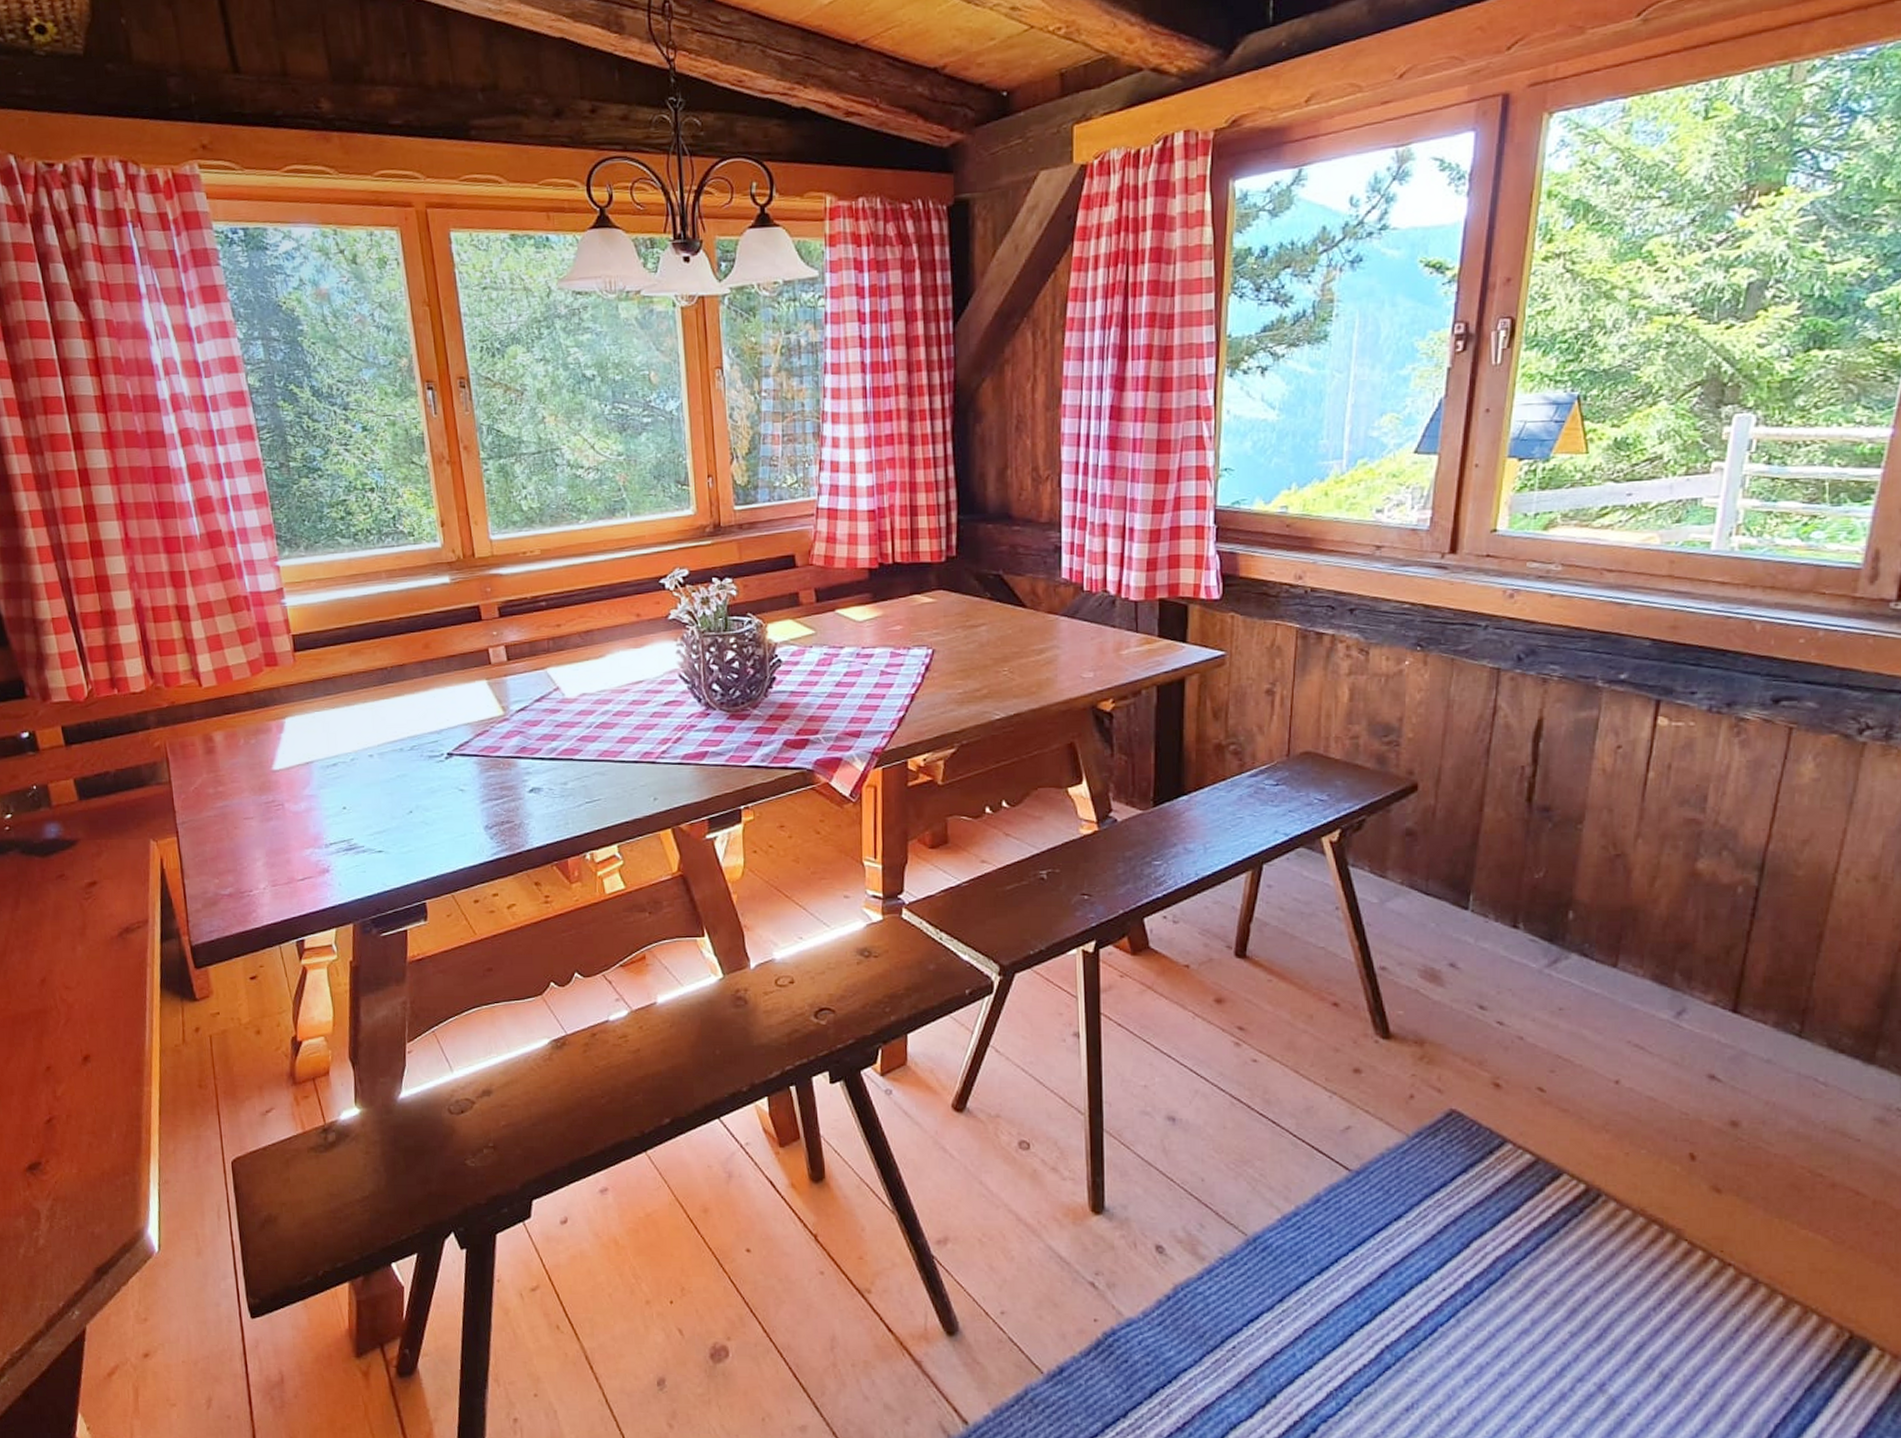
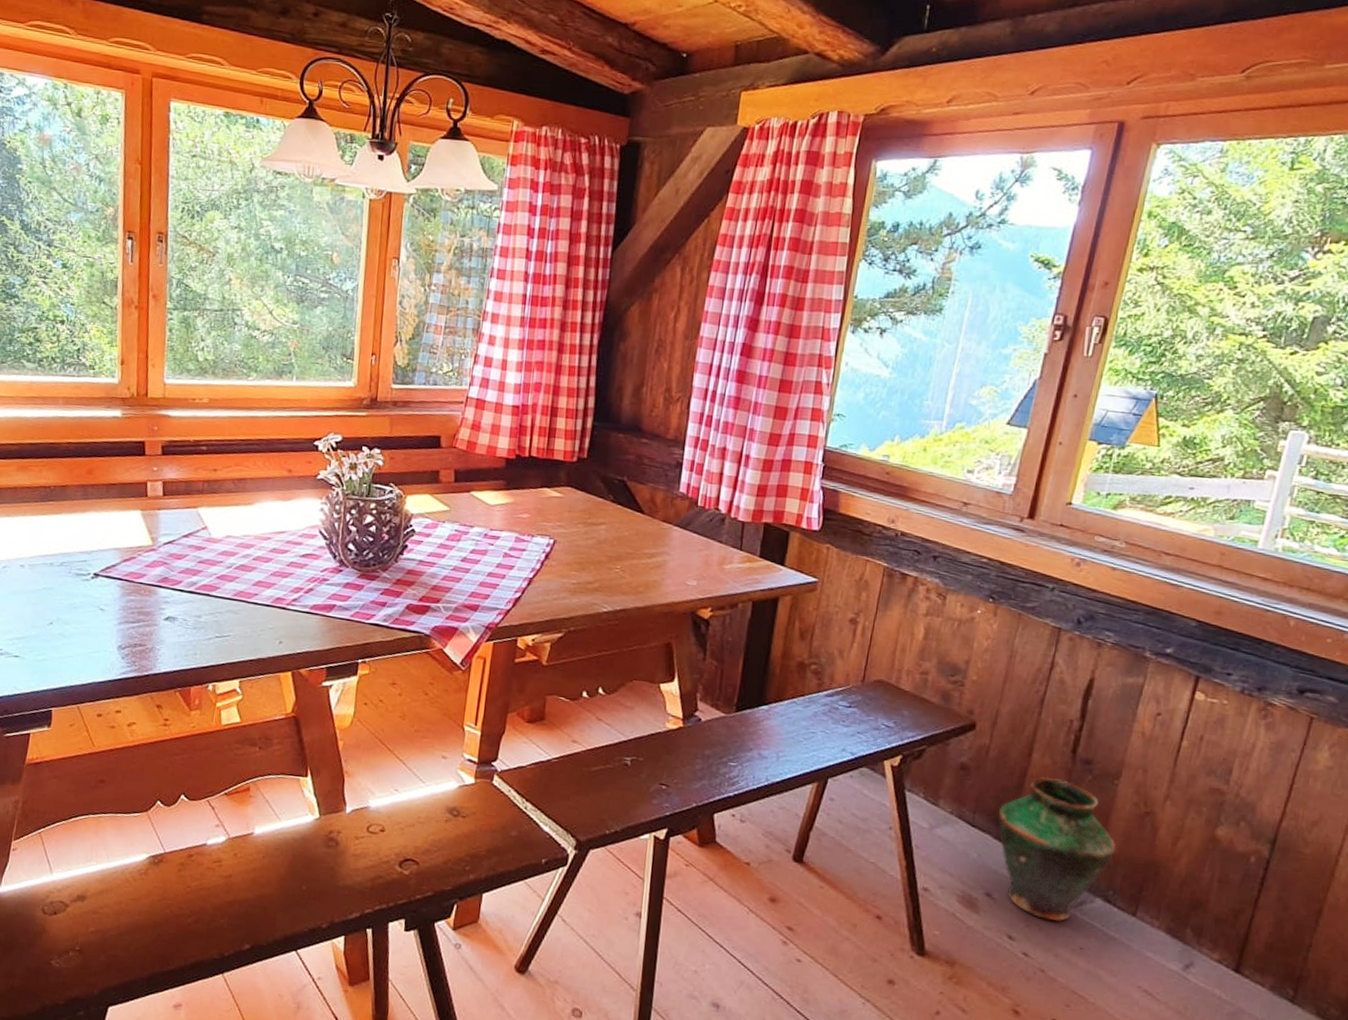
vase: none [1453,831,1587,984] -> present [998,776,1116,922]

